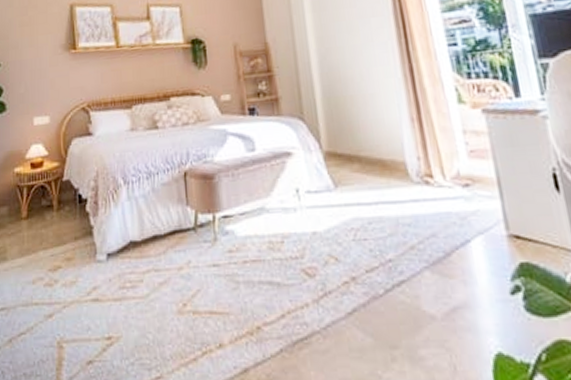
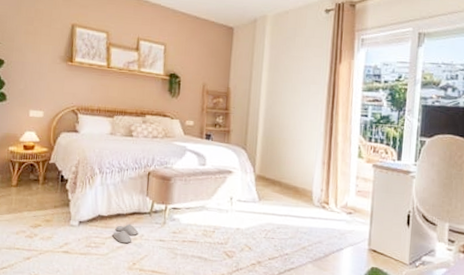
slippers: none [151,247,184,277] -> present [112,223,139,244]

